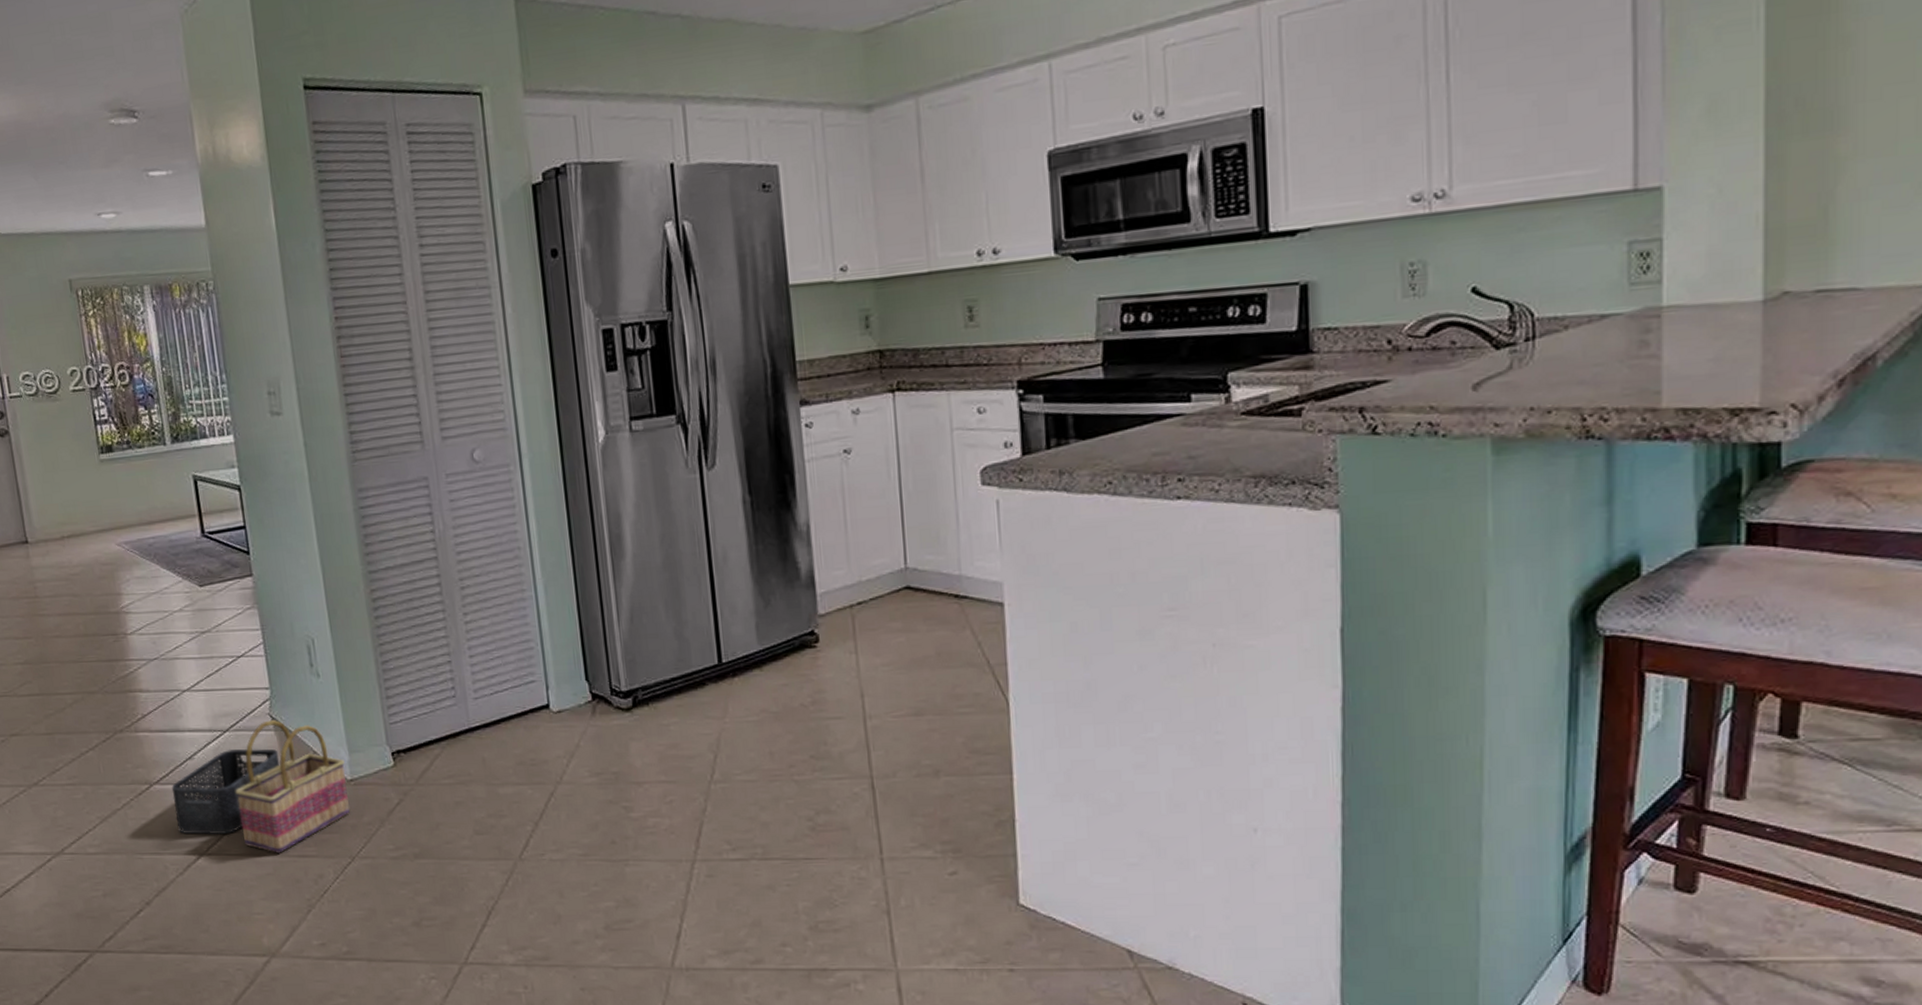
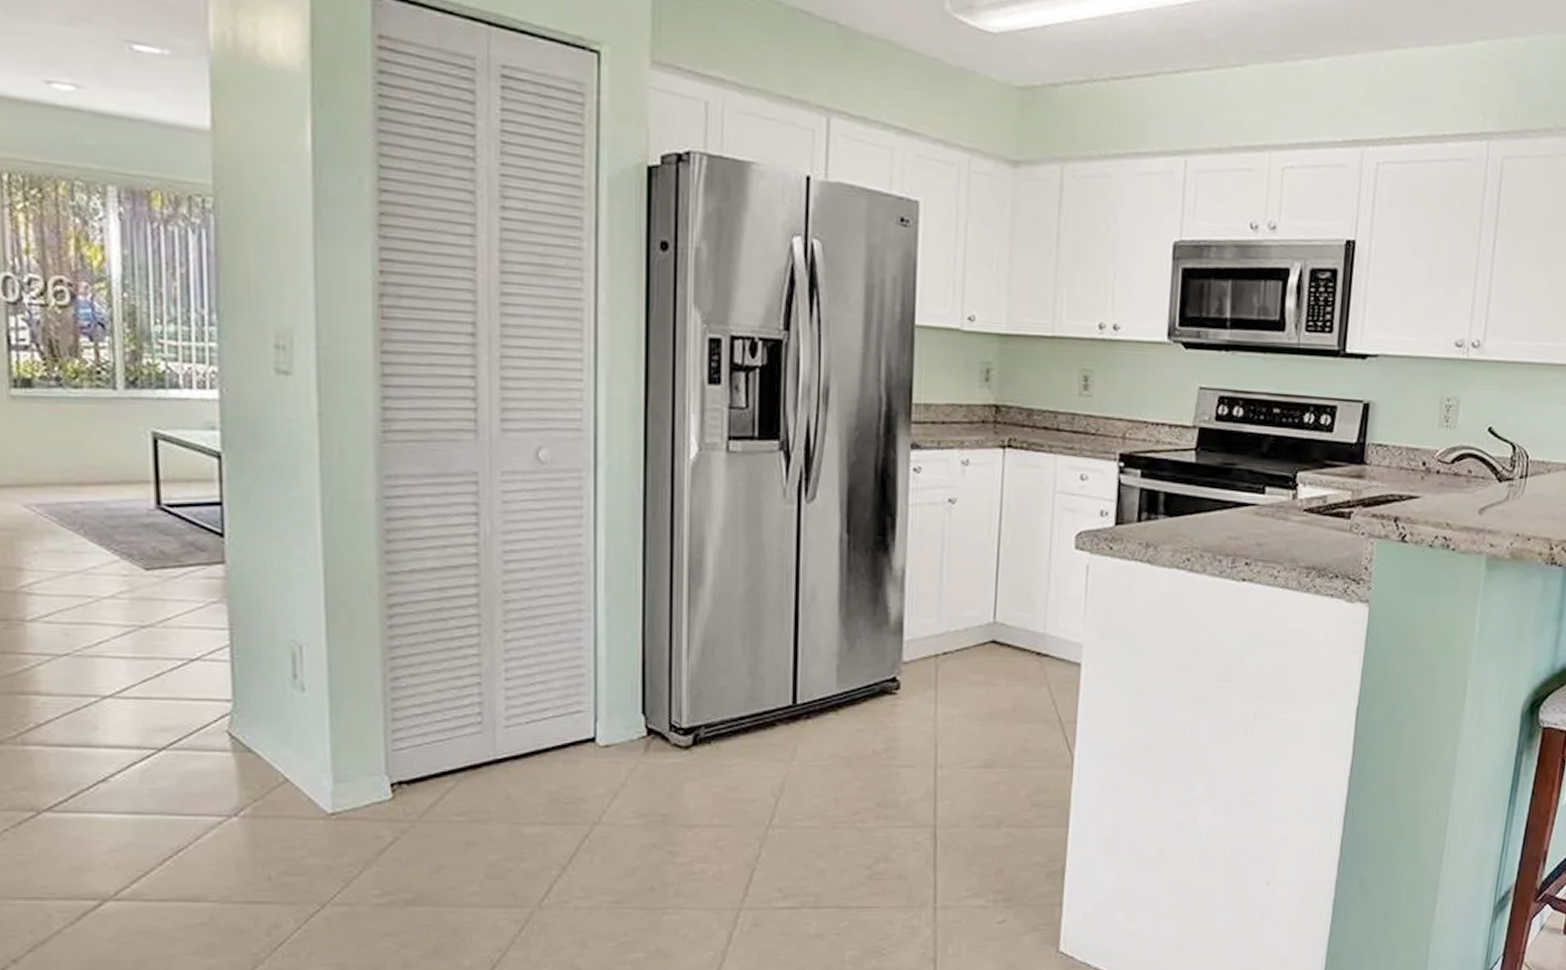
storage bin: present [171,749,280,835] -> none [70,773,236,876]
basket: present [235,720,350,853] -> none [166,739,326,899]

